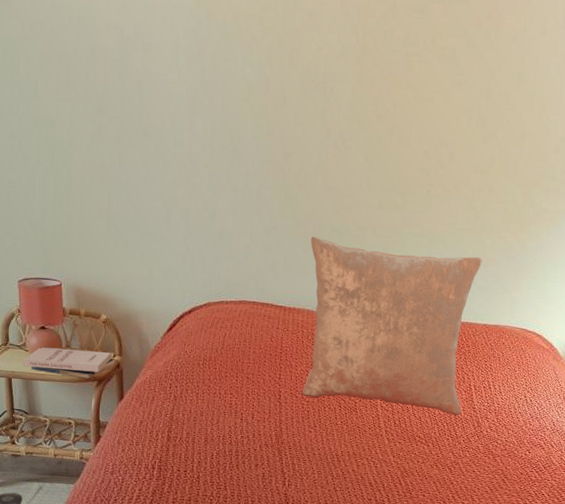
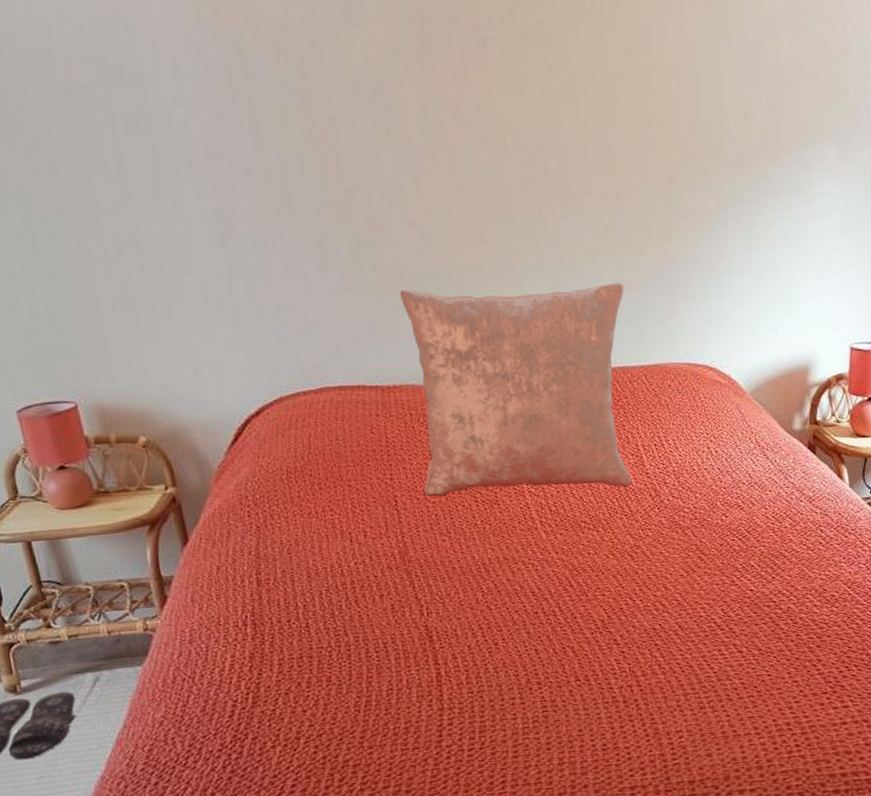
books: present [22,346,115,379] -> none [41,485,169,526]

